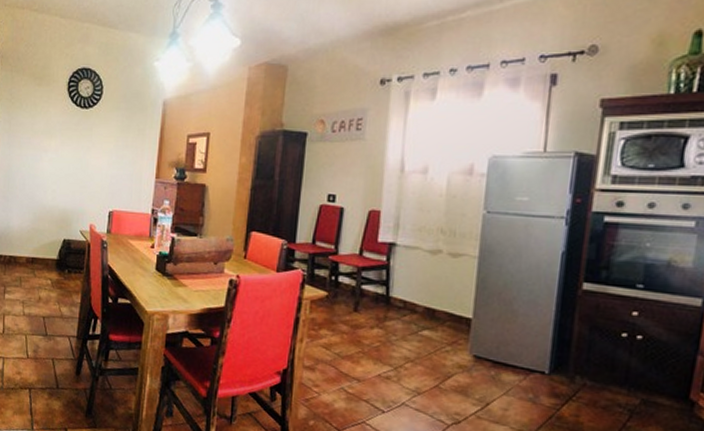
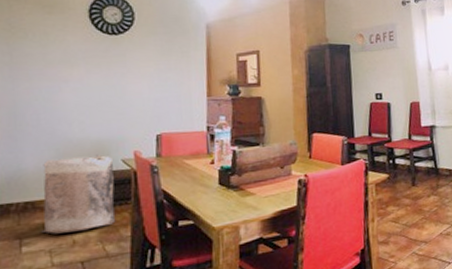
bag: none [17,221,73,290] -> present [39,154,116,234]

